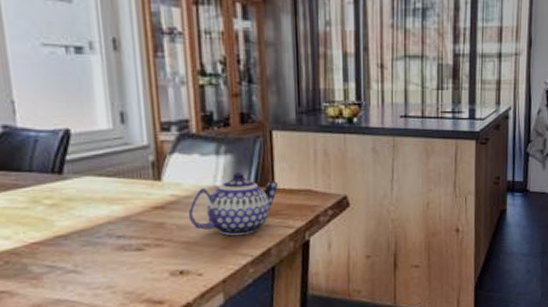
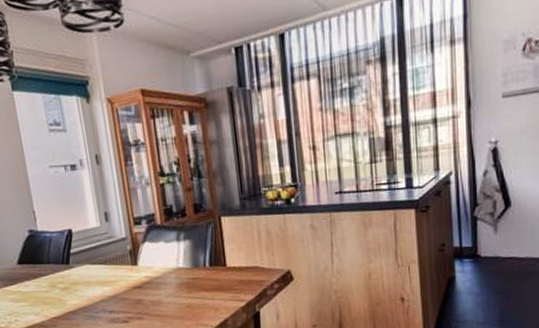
teapot: present [188,173,279,235] -> none [159,255,230,309]

